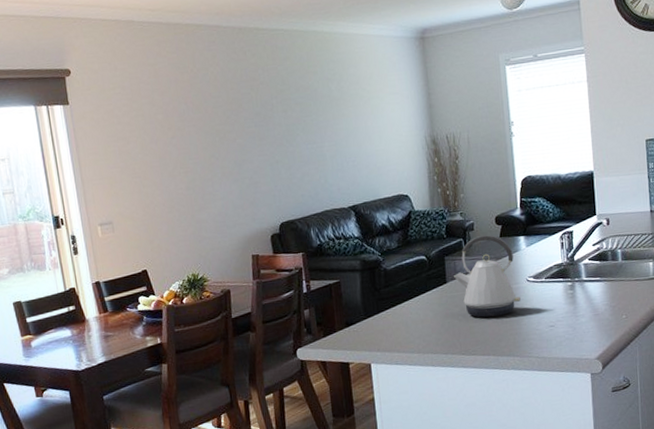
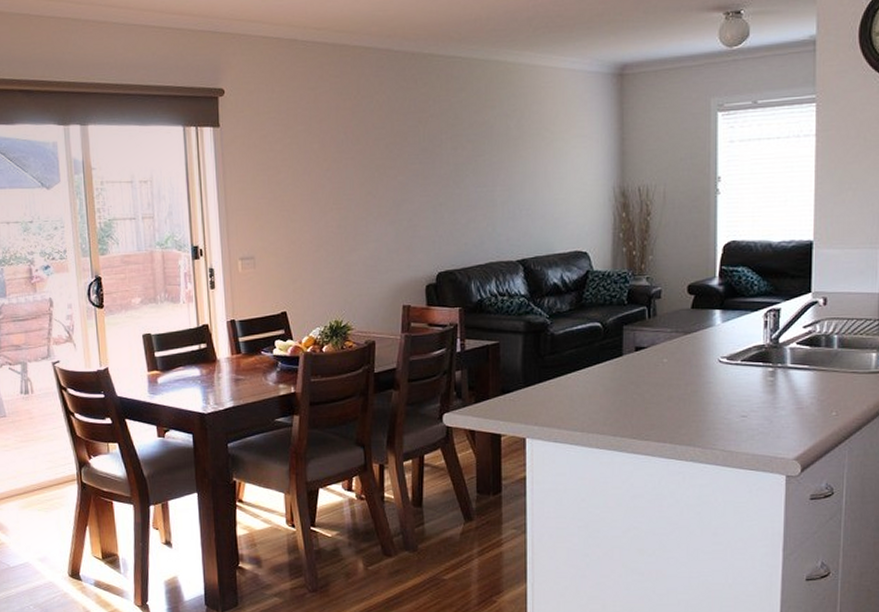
kettle: present [454,234,521,318] -> none [632,304,709,400]

